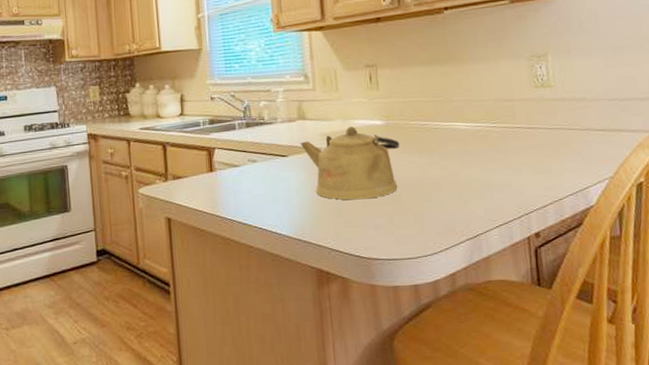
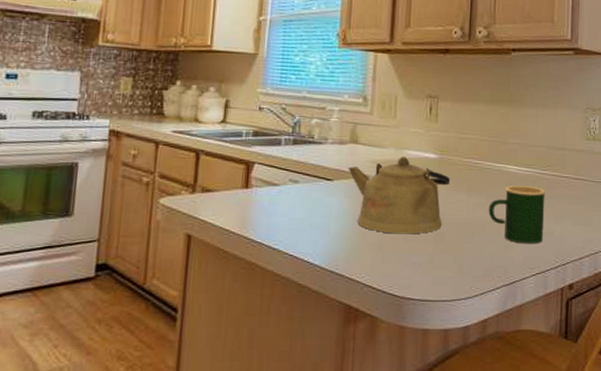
mug: none [441,140,502,198] -> present [488,185,545,244]

